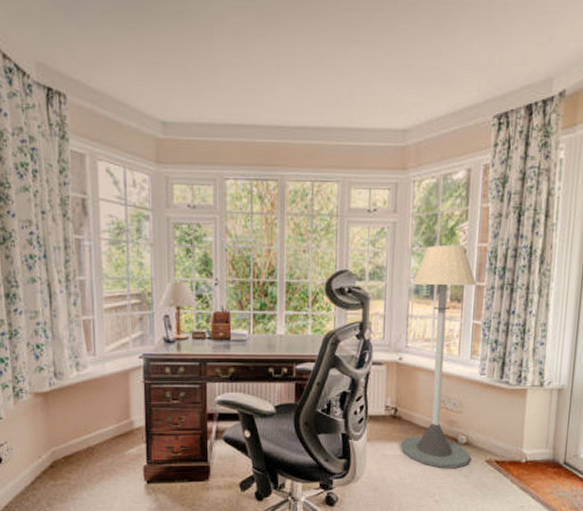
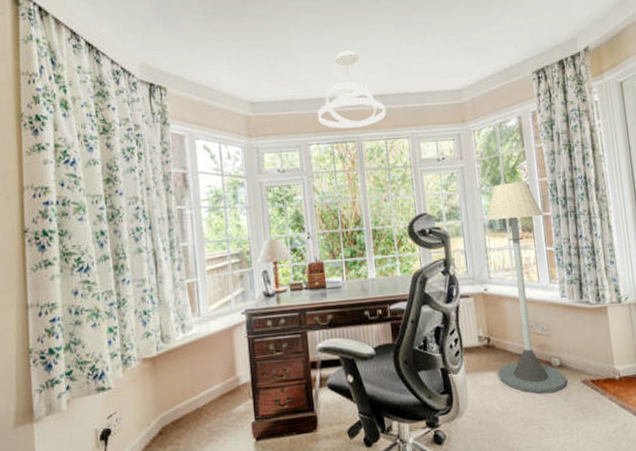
pendant light: none [238,68,317,164] -> present [317,50,387,129]

